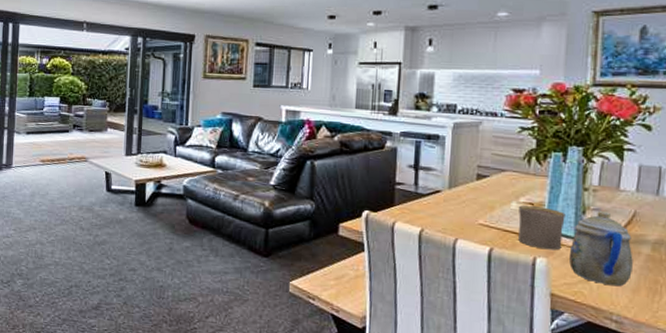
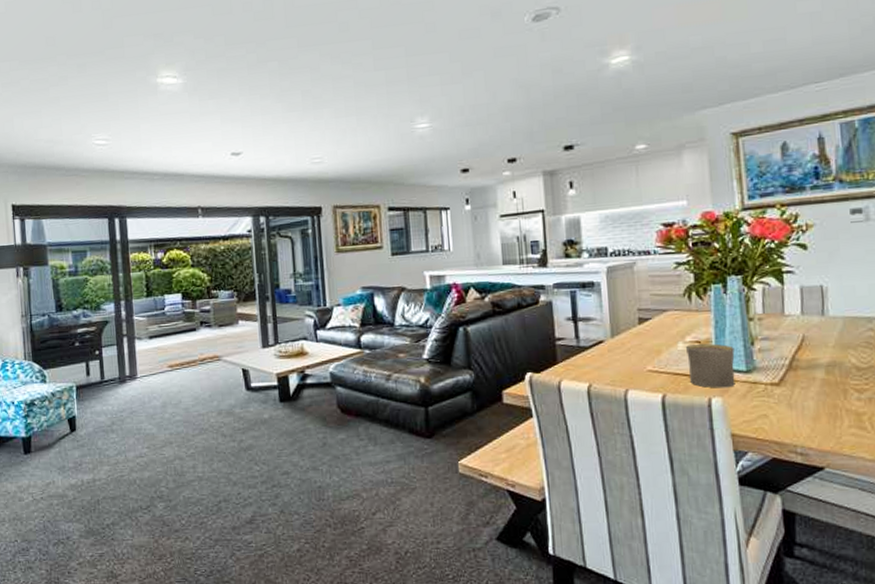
teapot: present [569,211,633,287] -> none [744,340,810,417]

